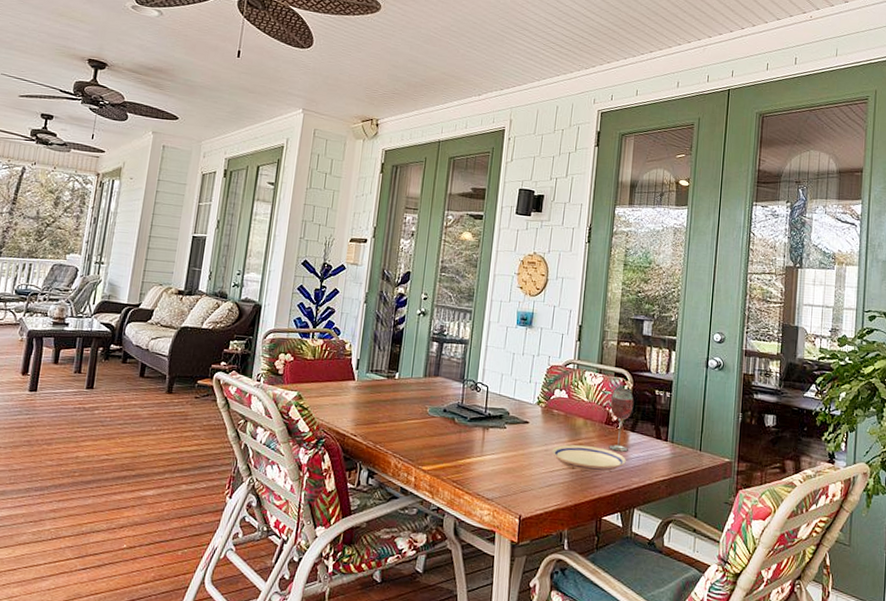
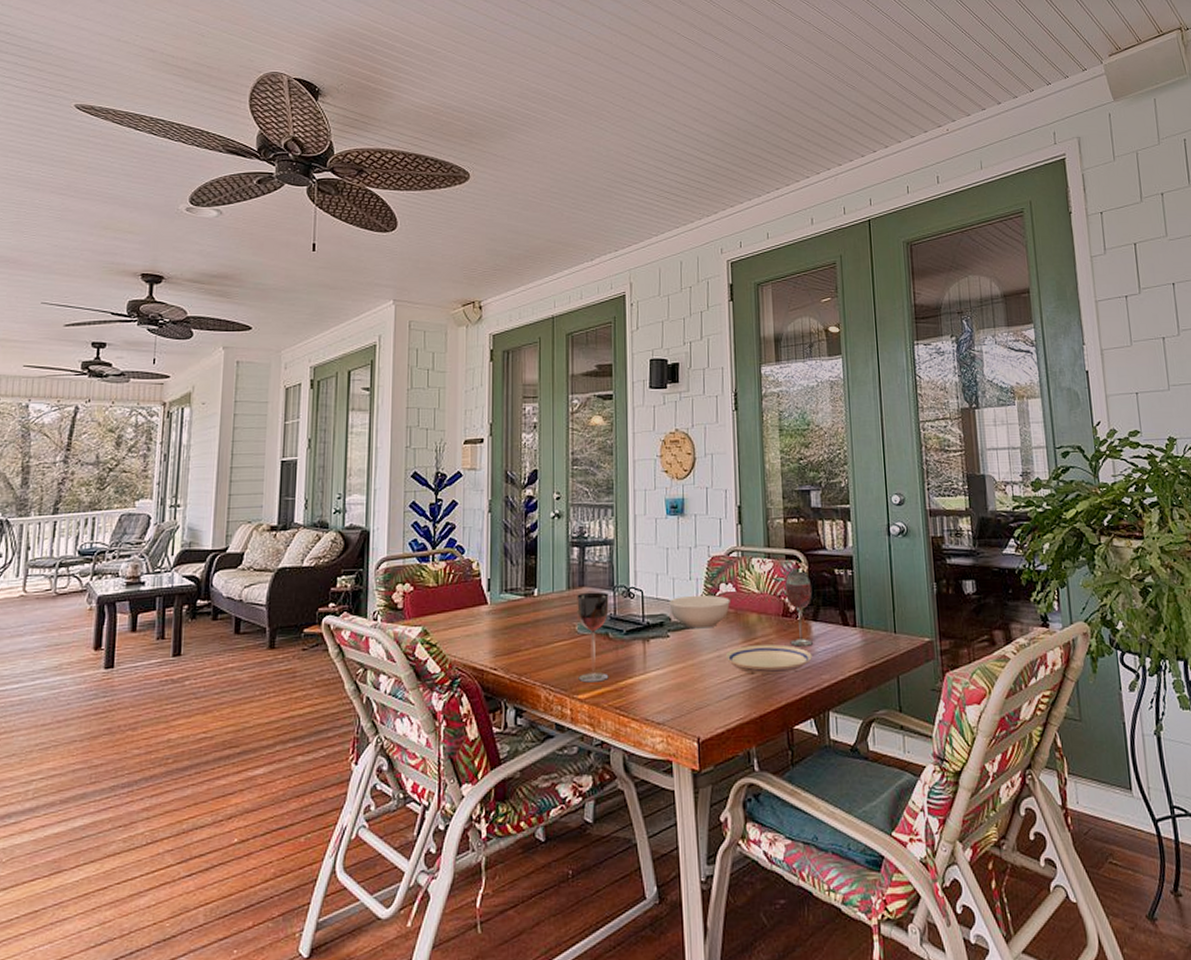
wineglass: none [424,381,459,458] -> present [577,591,609,683]
bowl: none [509,395,562,426] -> present [669,595,730,629]

